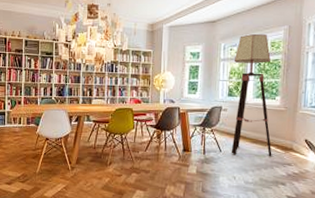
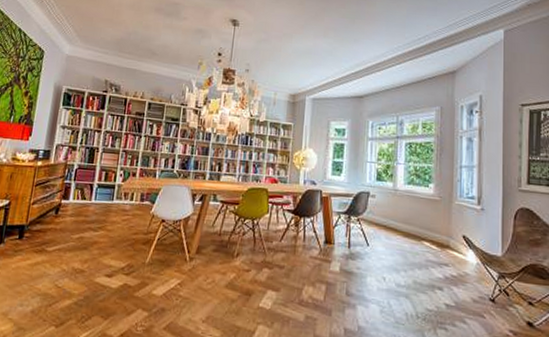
floor lamp: present [231,34,272,156] -> none [380,113,427,254]

